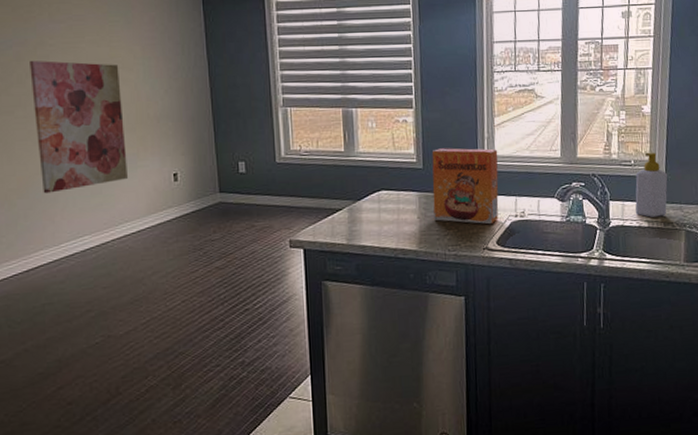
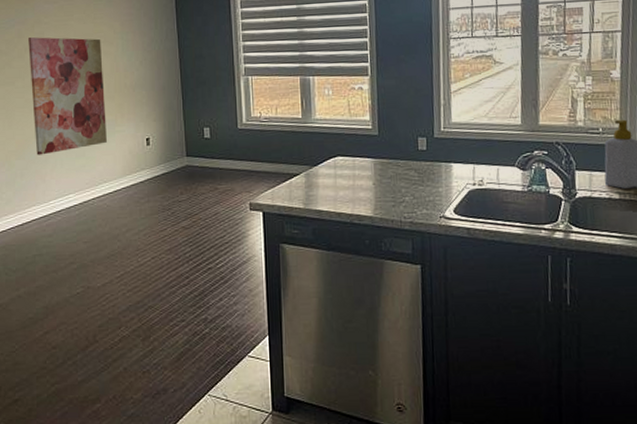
cereal box: present [431,148,499,225] -> none [387,115,456,193]

